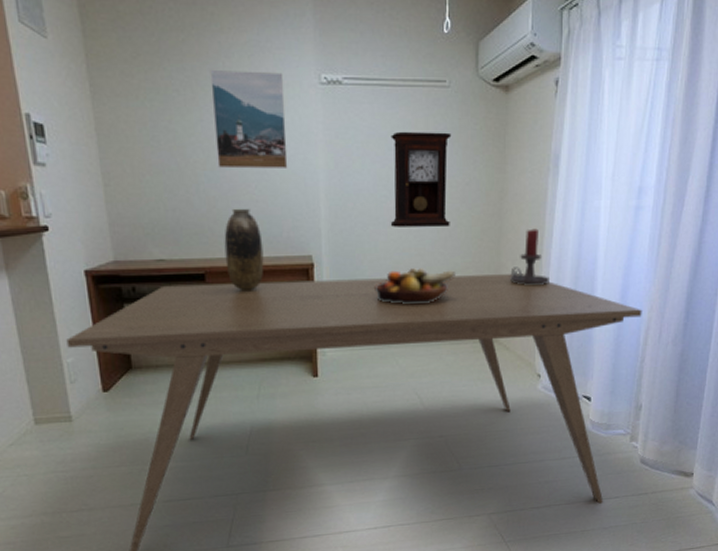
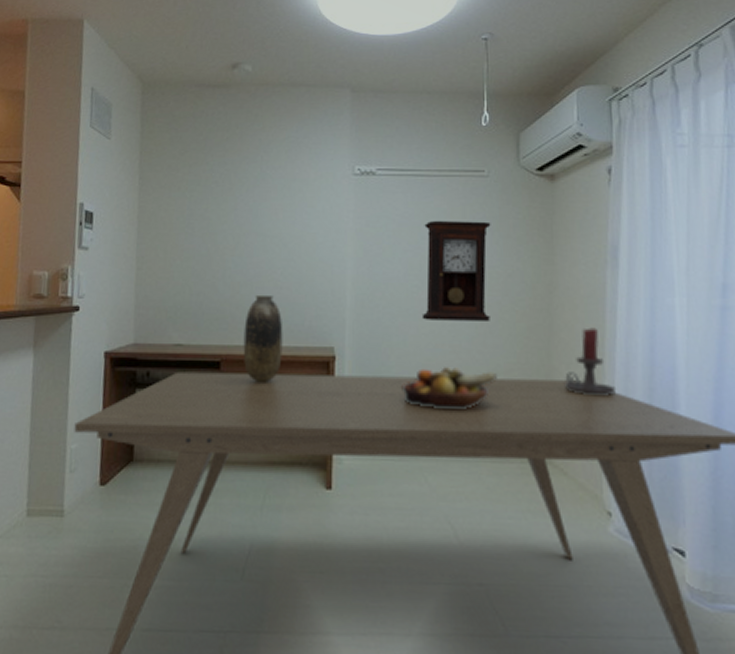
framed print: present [210,69,288,169] -> none [246,163,318,255]

